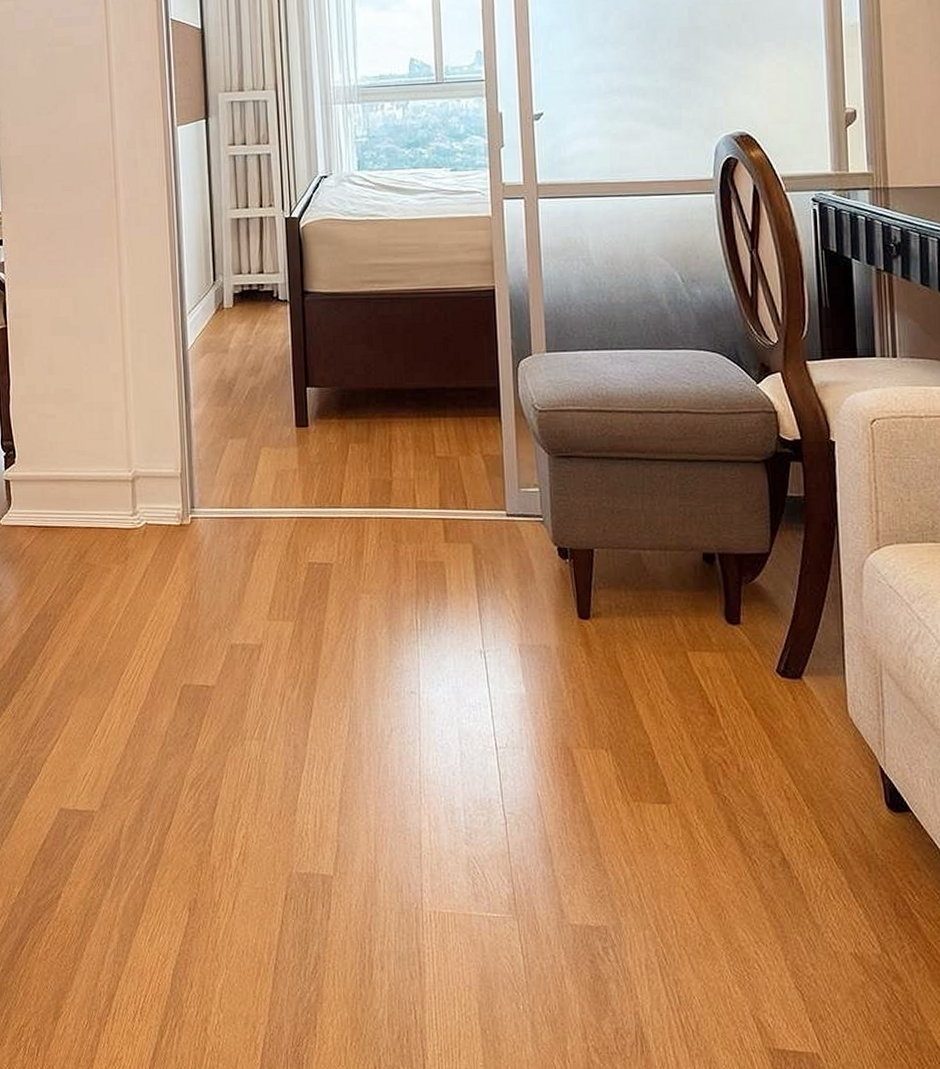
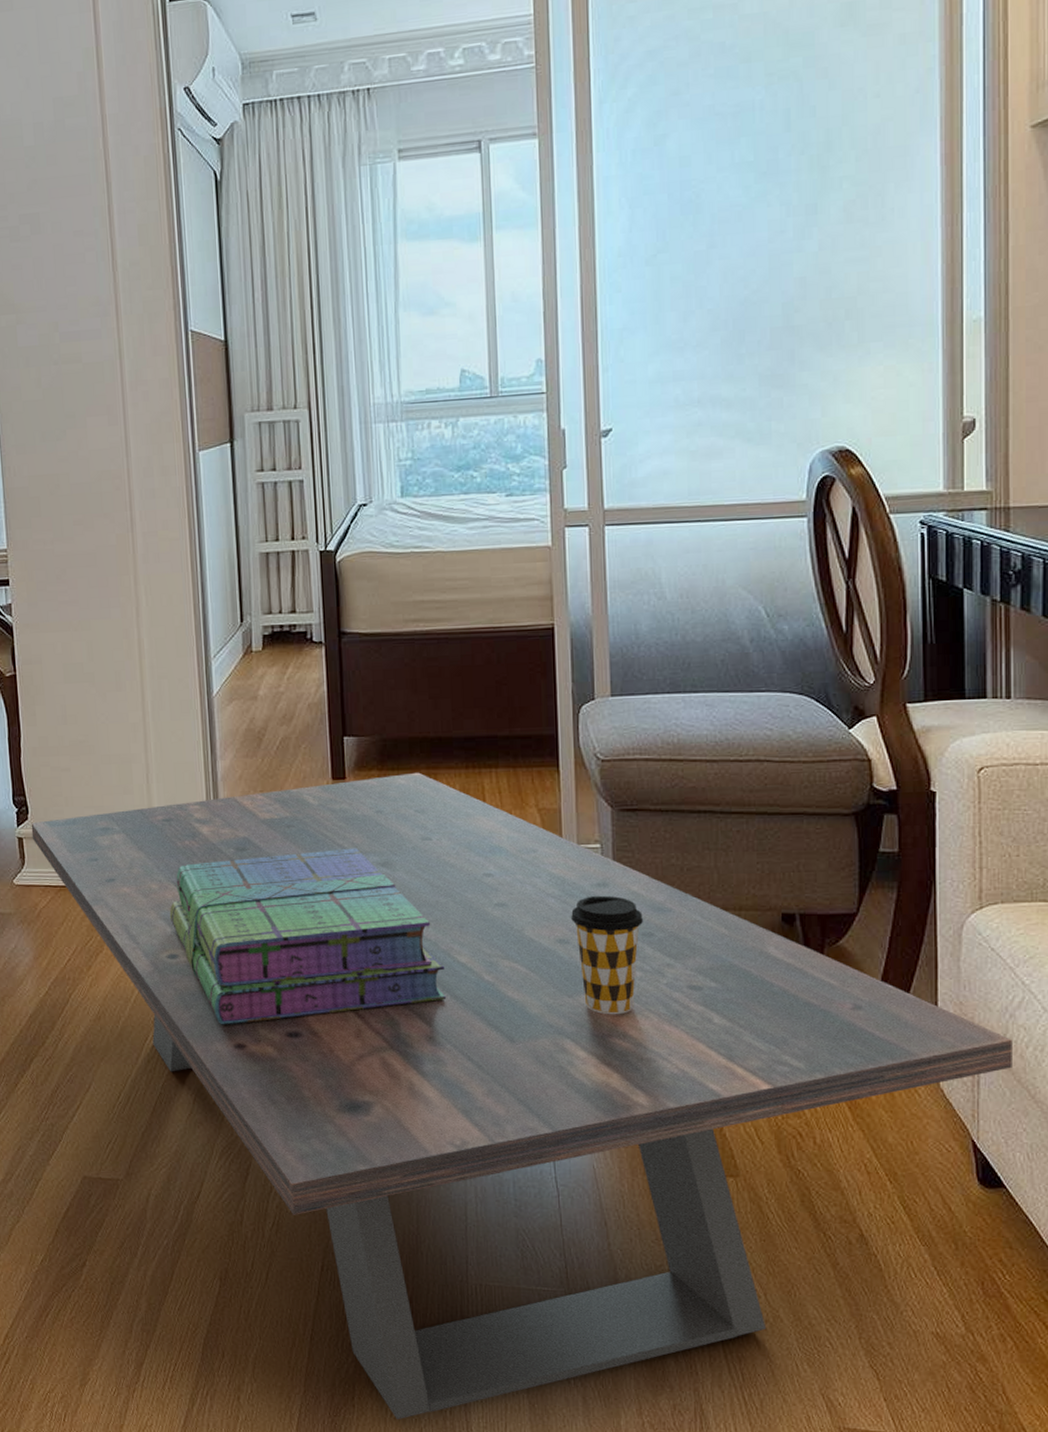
coffee table: none [17,421,913,1048] -> present [31,772,1012,1419]
stack of books: none [145,491,401,660] -> present [169,848,447,1025]
coffee cup: none [514,536,580,649] -> present [571,895,644,1015]

